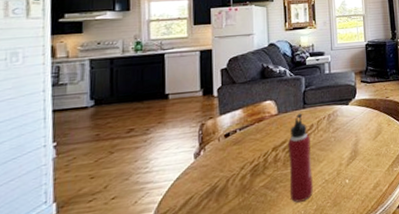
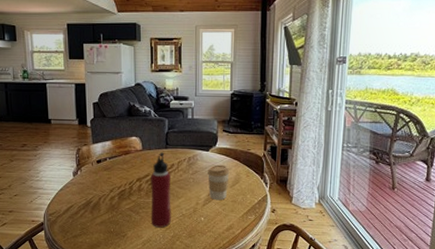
coffee cup: none [348,117,371,157] -> present [206,164,230,201]

